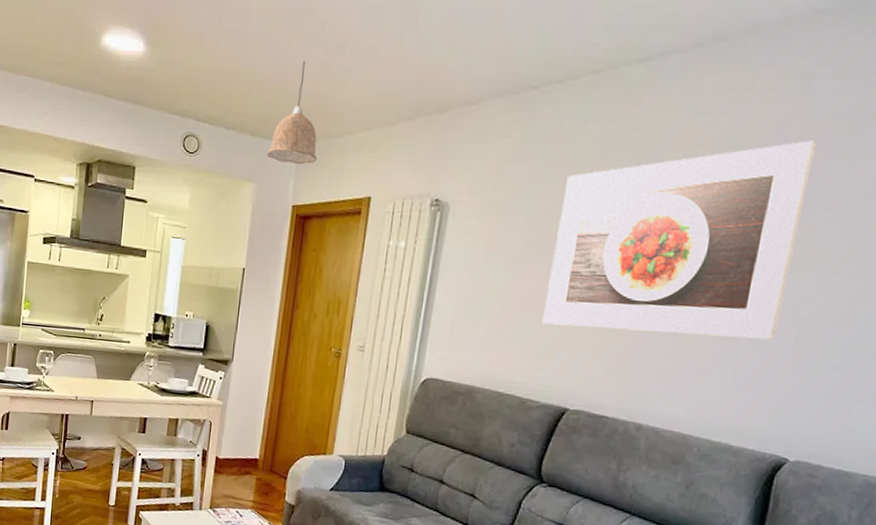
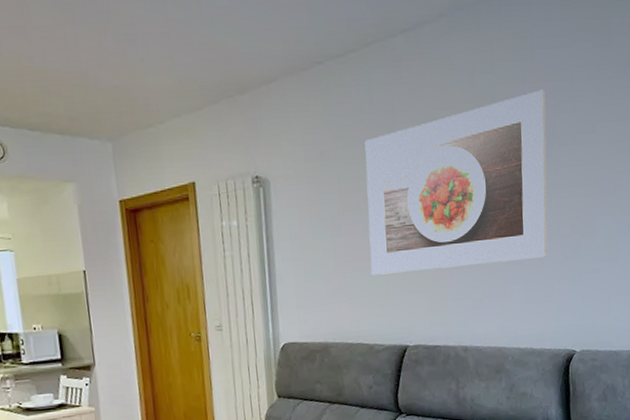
pendant lamp: present [267,60,317,165] -> none [80,53,133,159]

